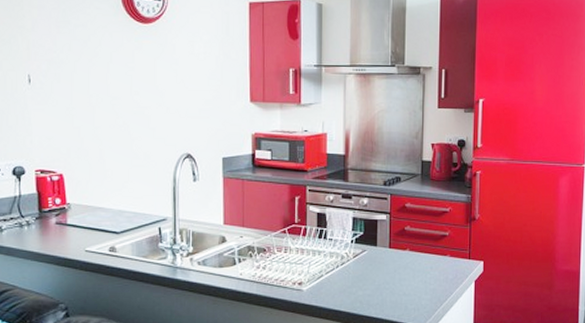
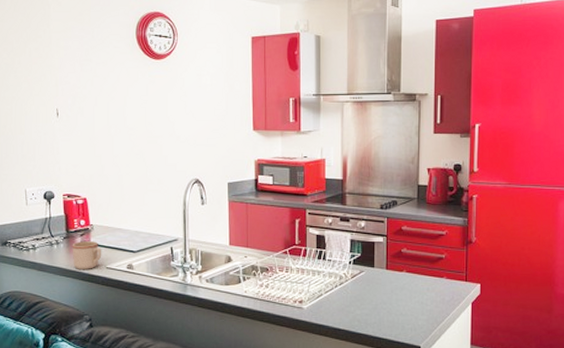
mug: none [45,222,80,253] -> present [72,241,102,269]

